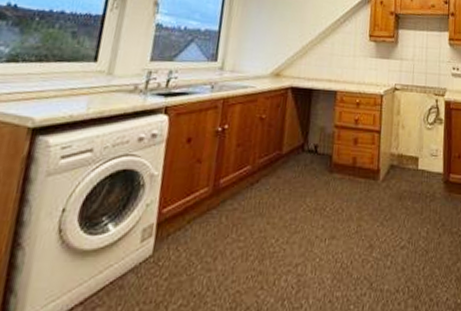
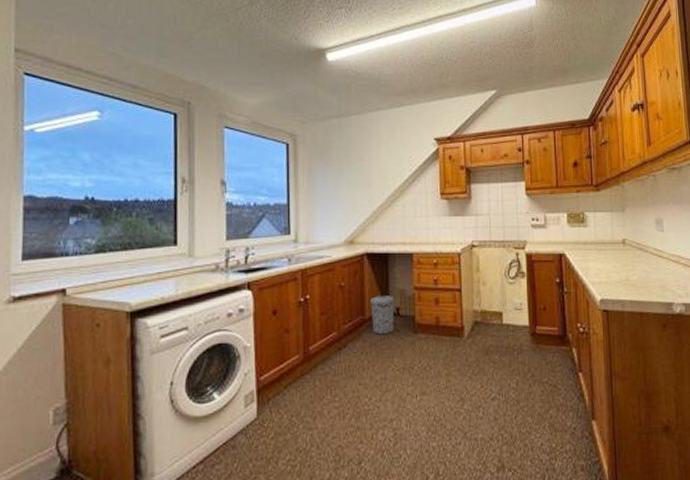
trash can: none [288,130,315,172] -> present [371,294,395,335]

